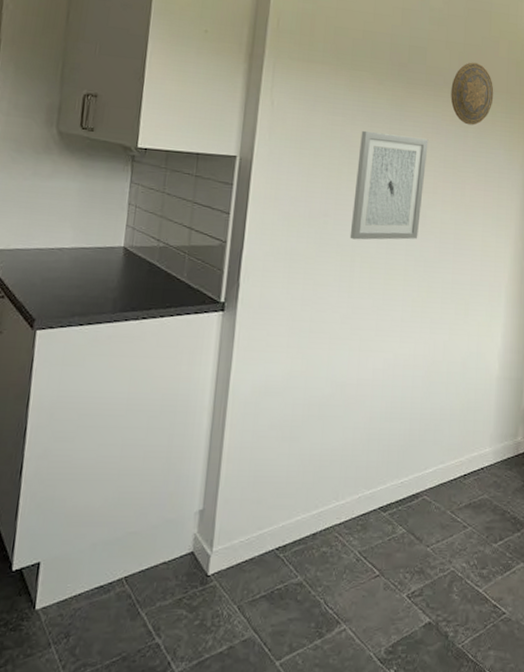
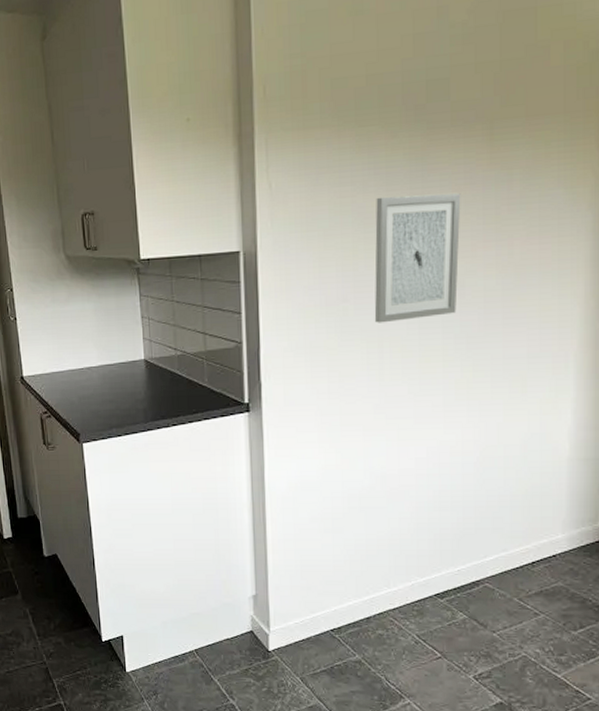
decorative plate: present [450,62,494,126] -> none [486,82,546,166]

